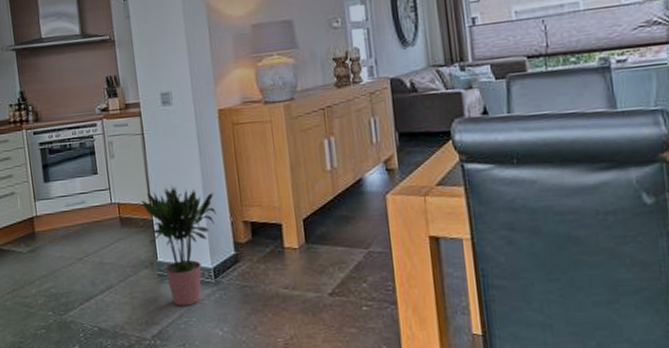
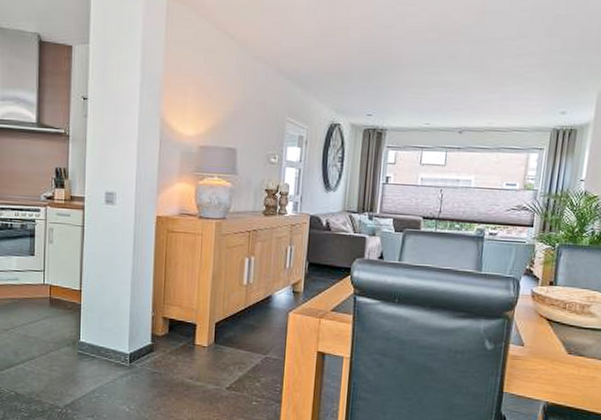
potted plant: present [141,185,216,306] -> none [73,276,141,383]

